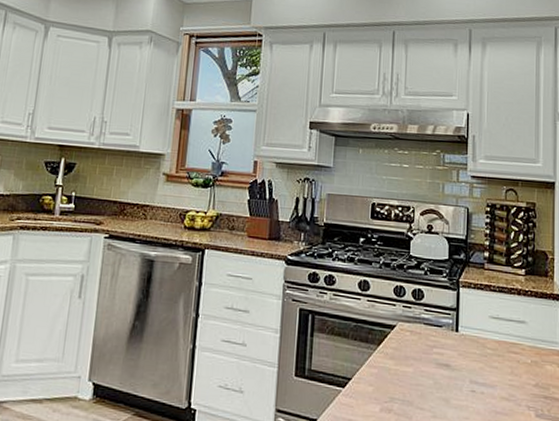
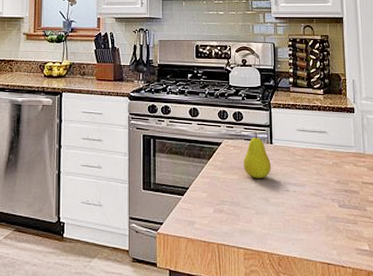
fruit: none [420,315,455,374] -> present [243,132,271,178]

